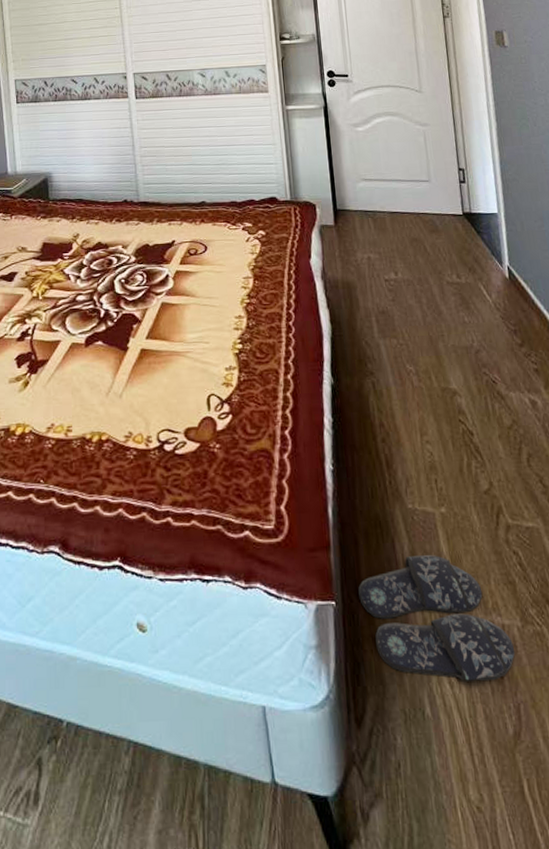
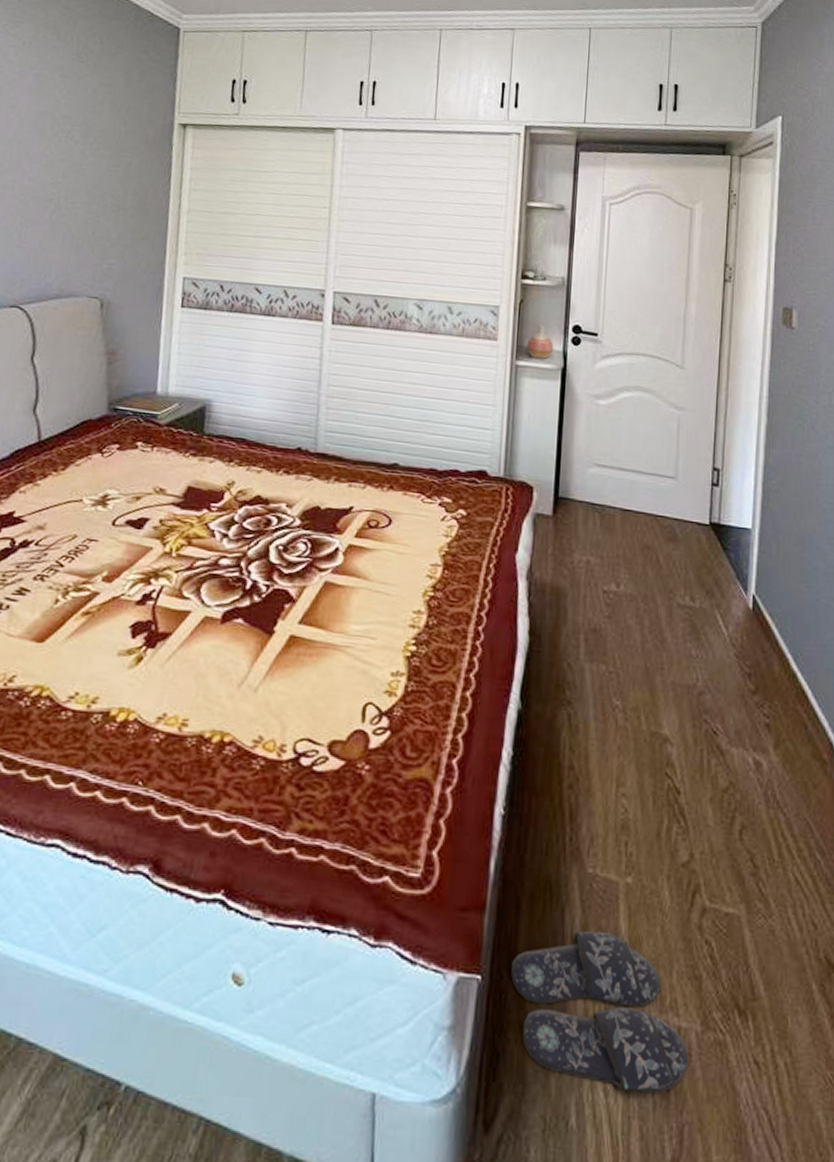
vase: none [293,75,315,103] -> present [527,325,554,360]

